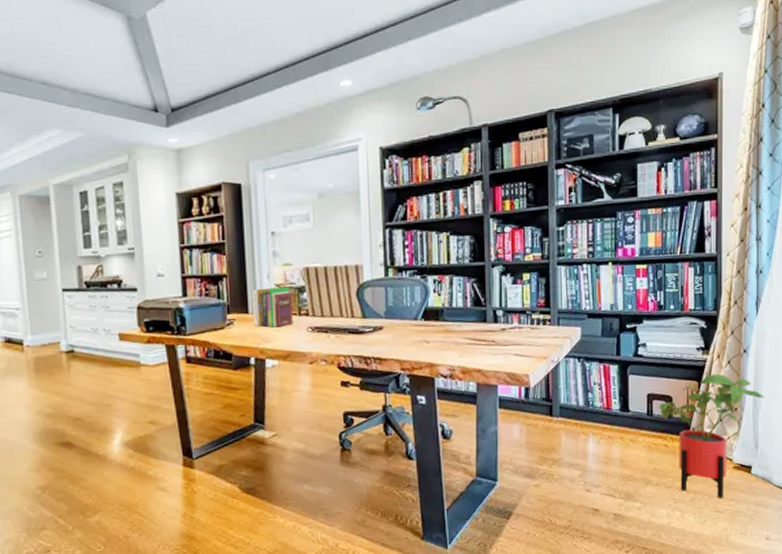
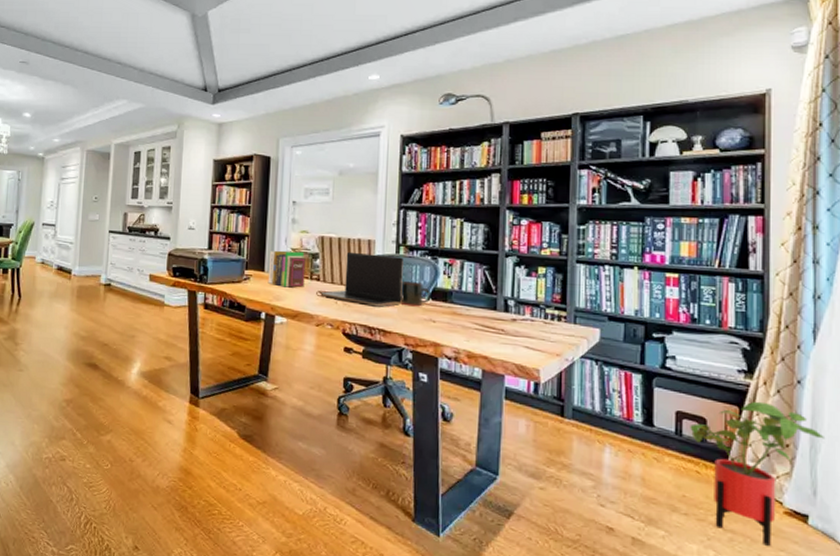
laptop computer: none [312,279,395,336] -> present [321,251,404,307]
mug: none [393,304,424,330] -> present [400,281,432,307]

